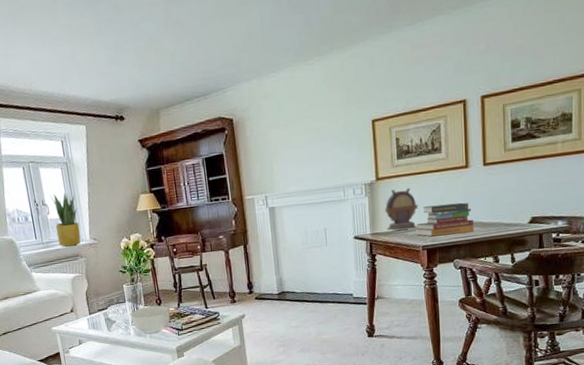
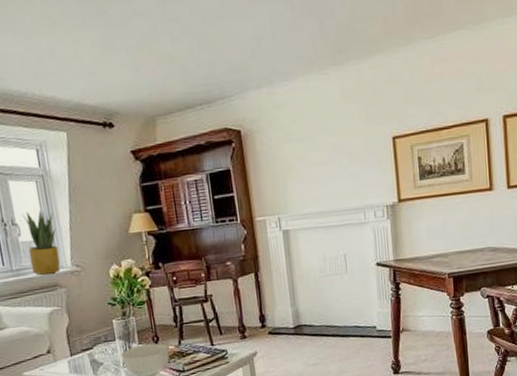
clock: present [384,188,419,231] -> none [407,211,443,258]
books: present [415,202,475,237] -> none [440,227,501,264]

